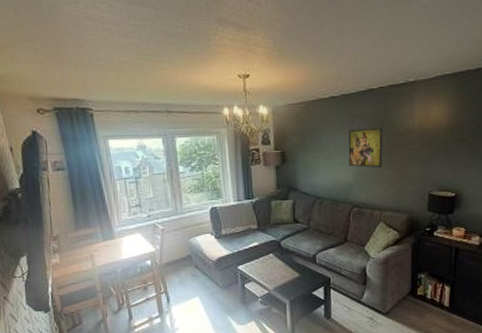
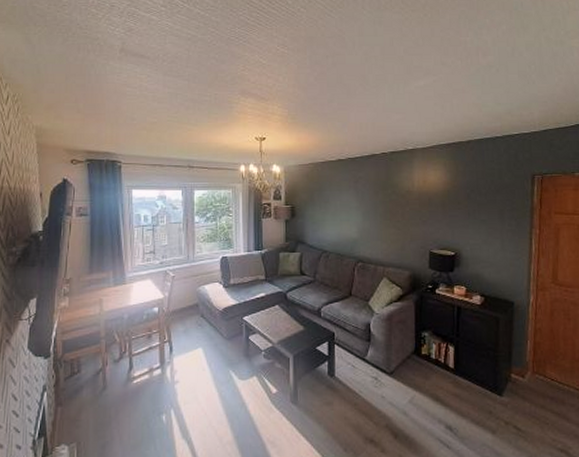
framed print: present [348,127,383,168] -> none [353,188,385,225]

